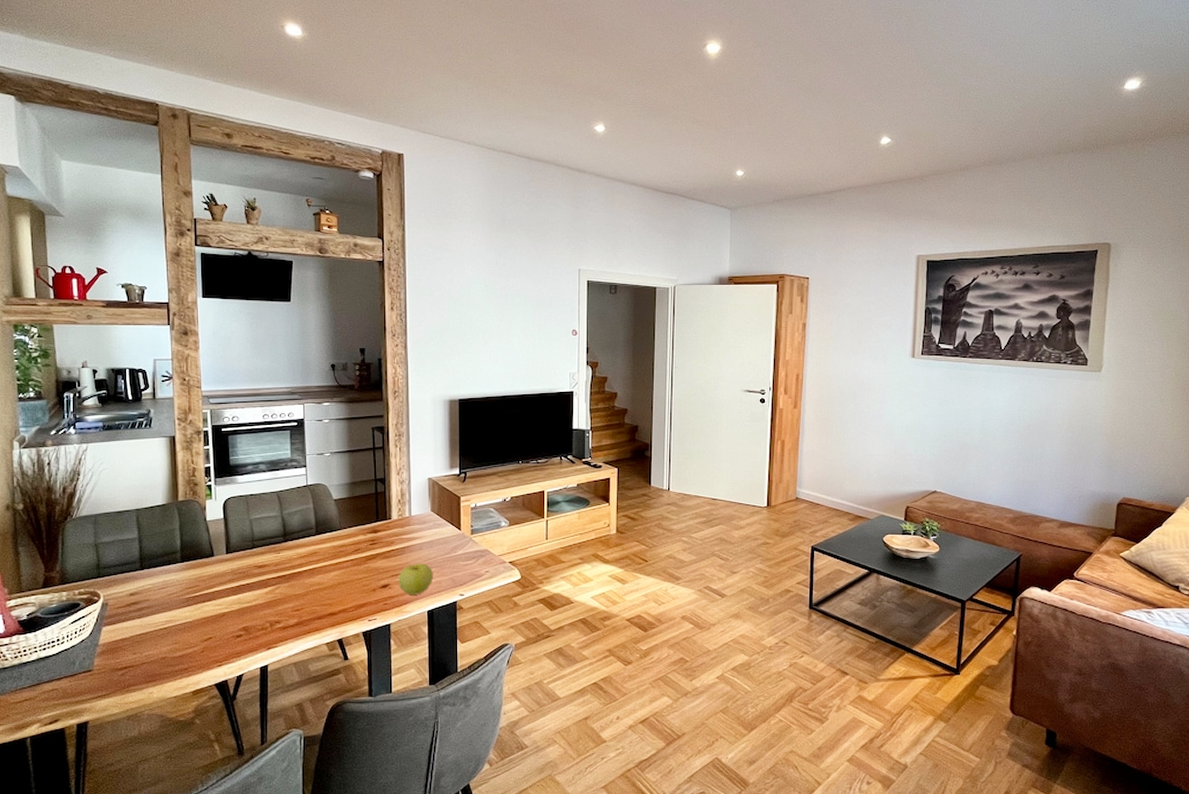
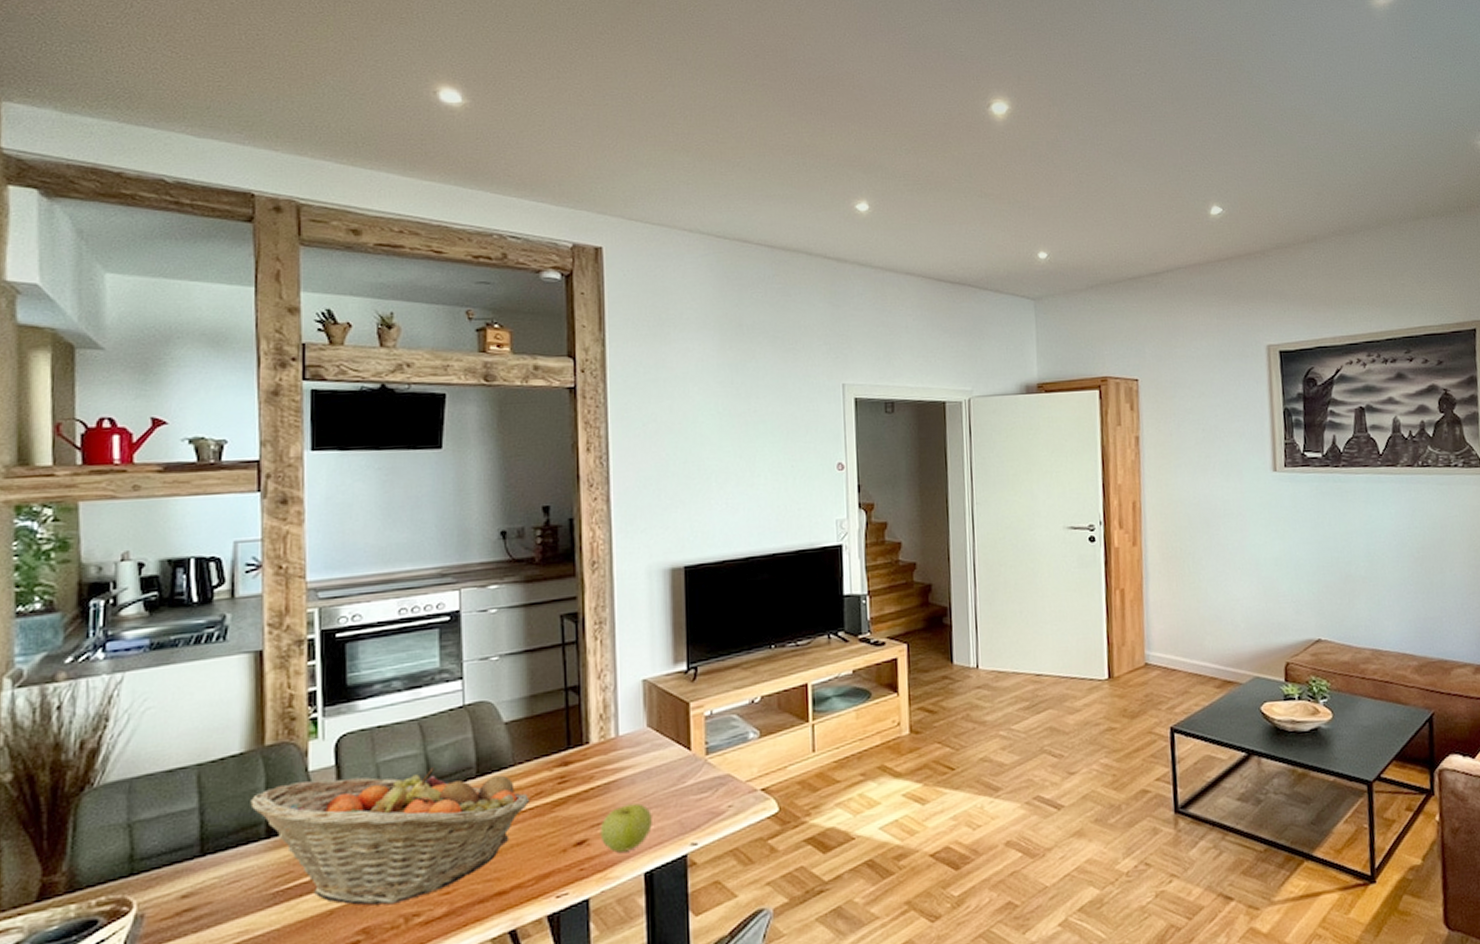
fruit basket: none [170,526,352,614] -> present [250,767,531,906]

